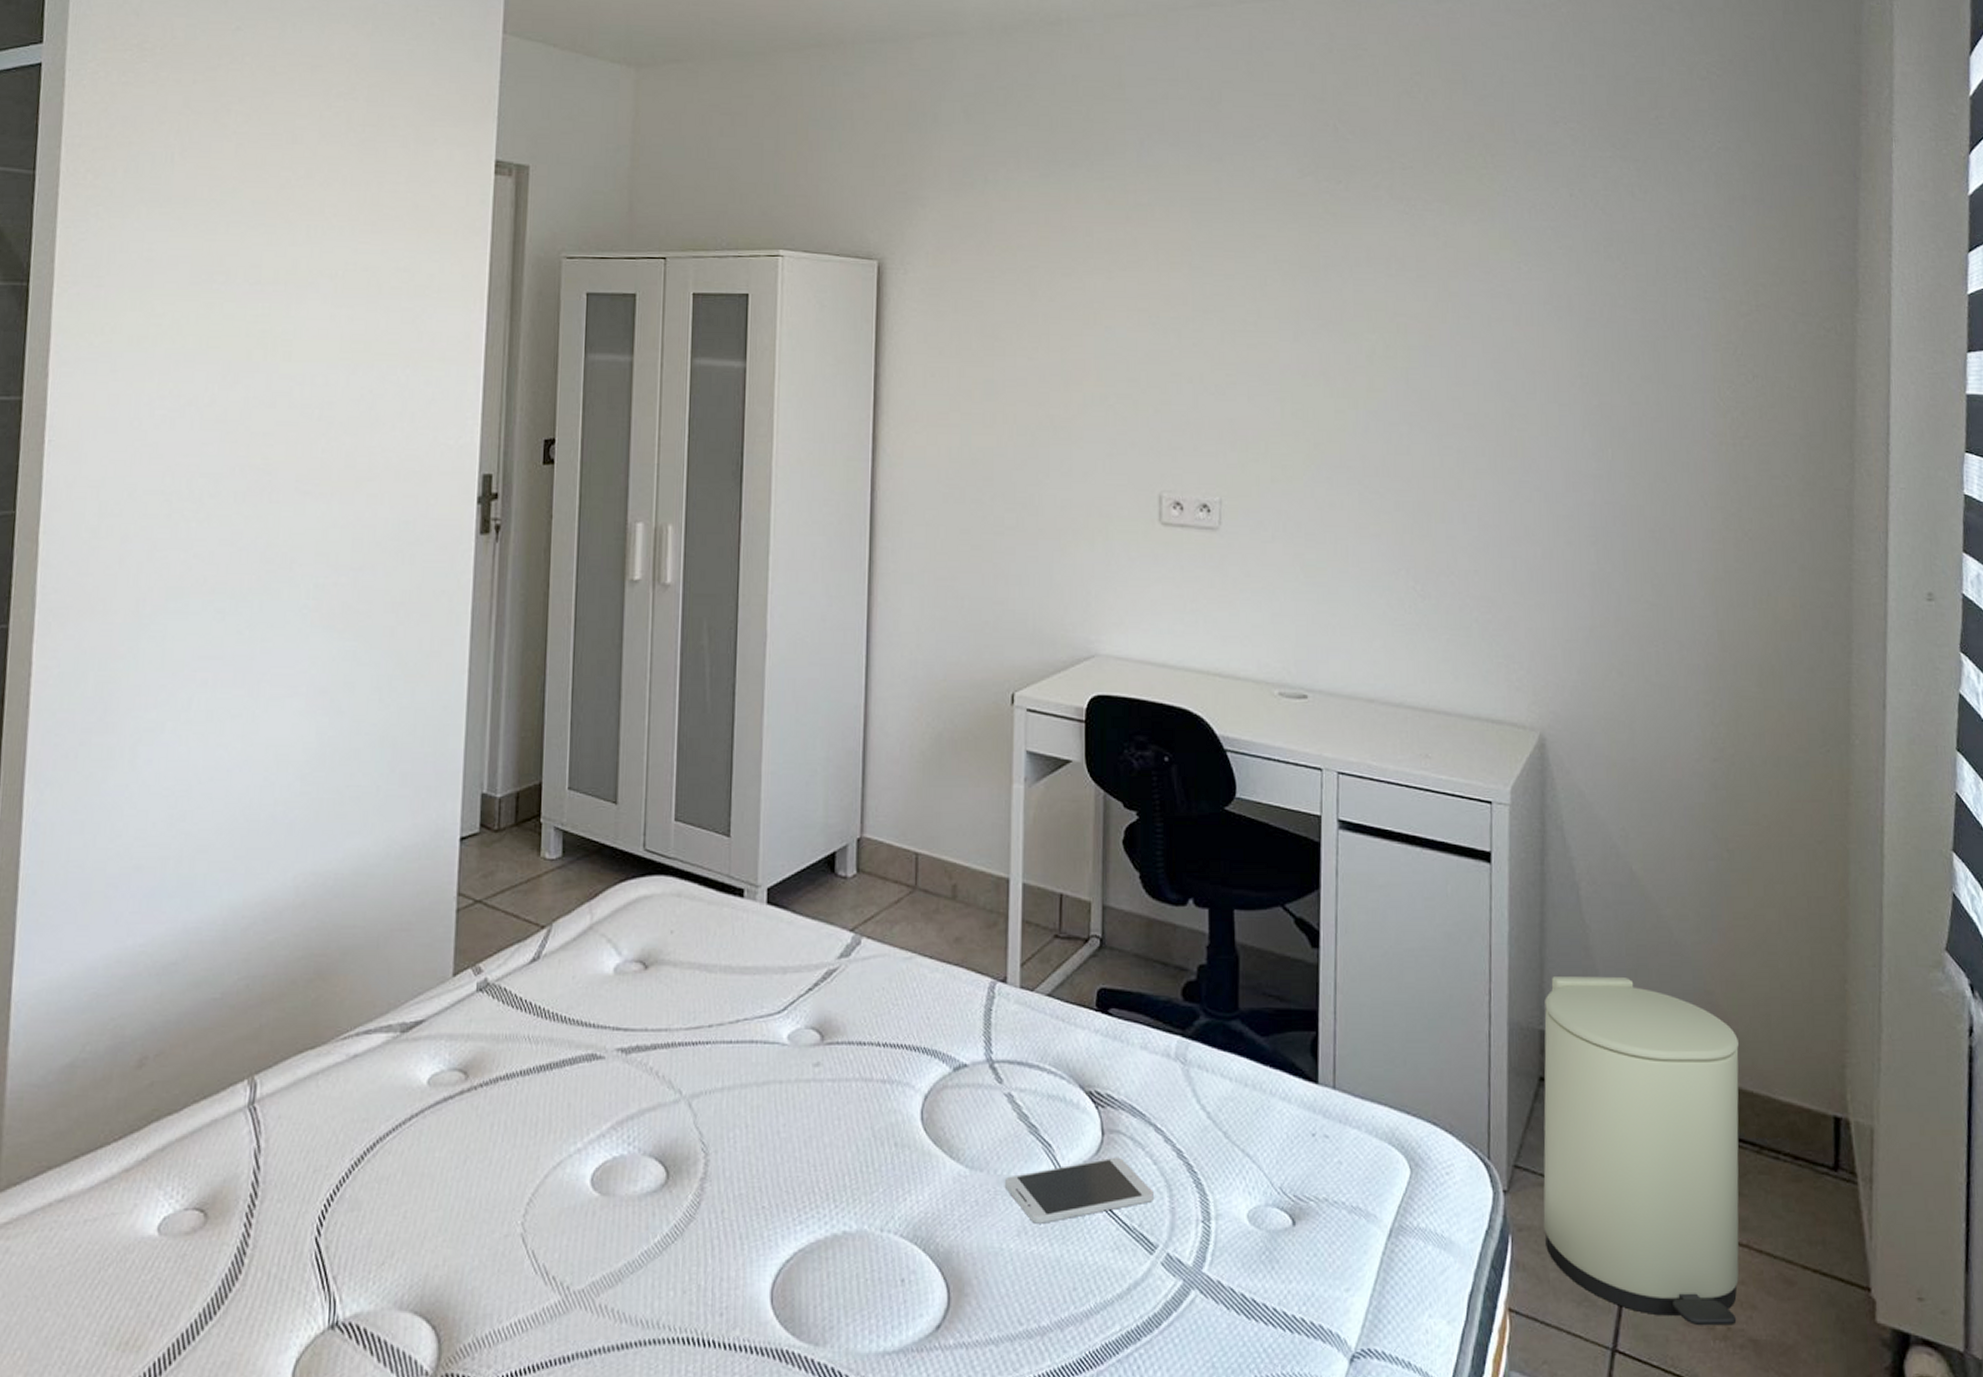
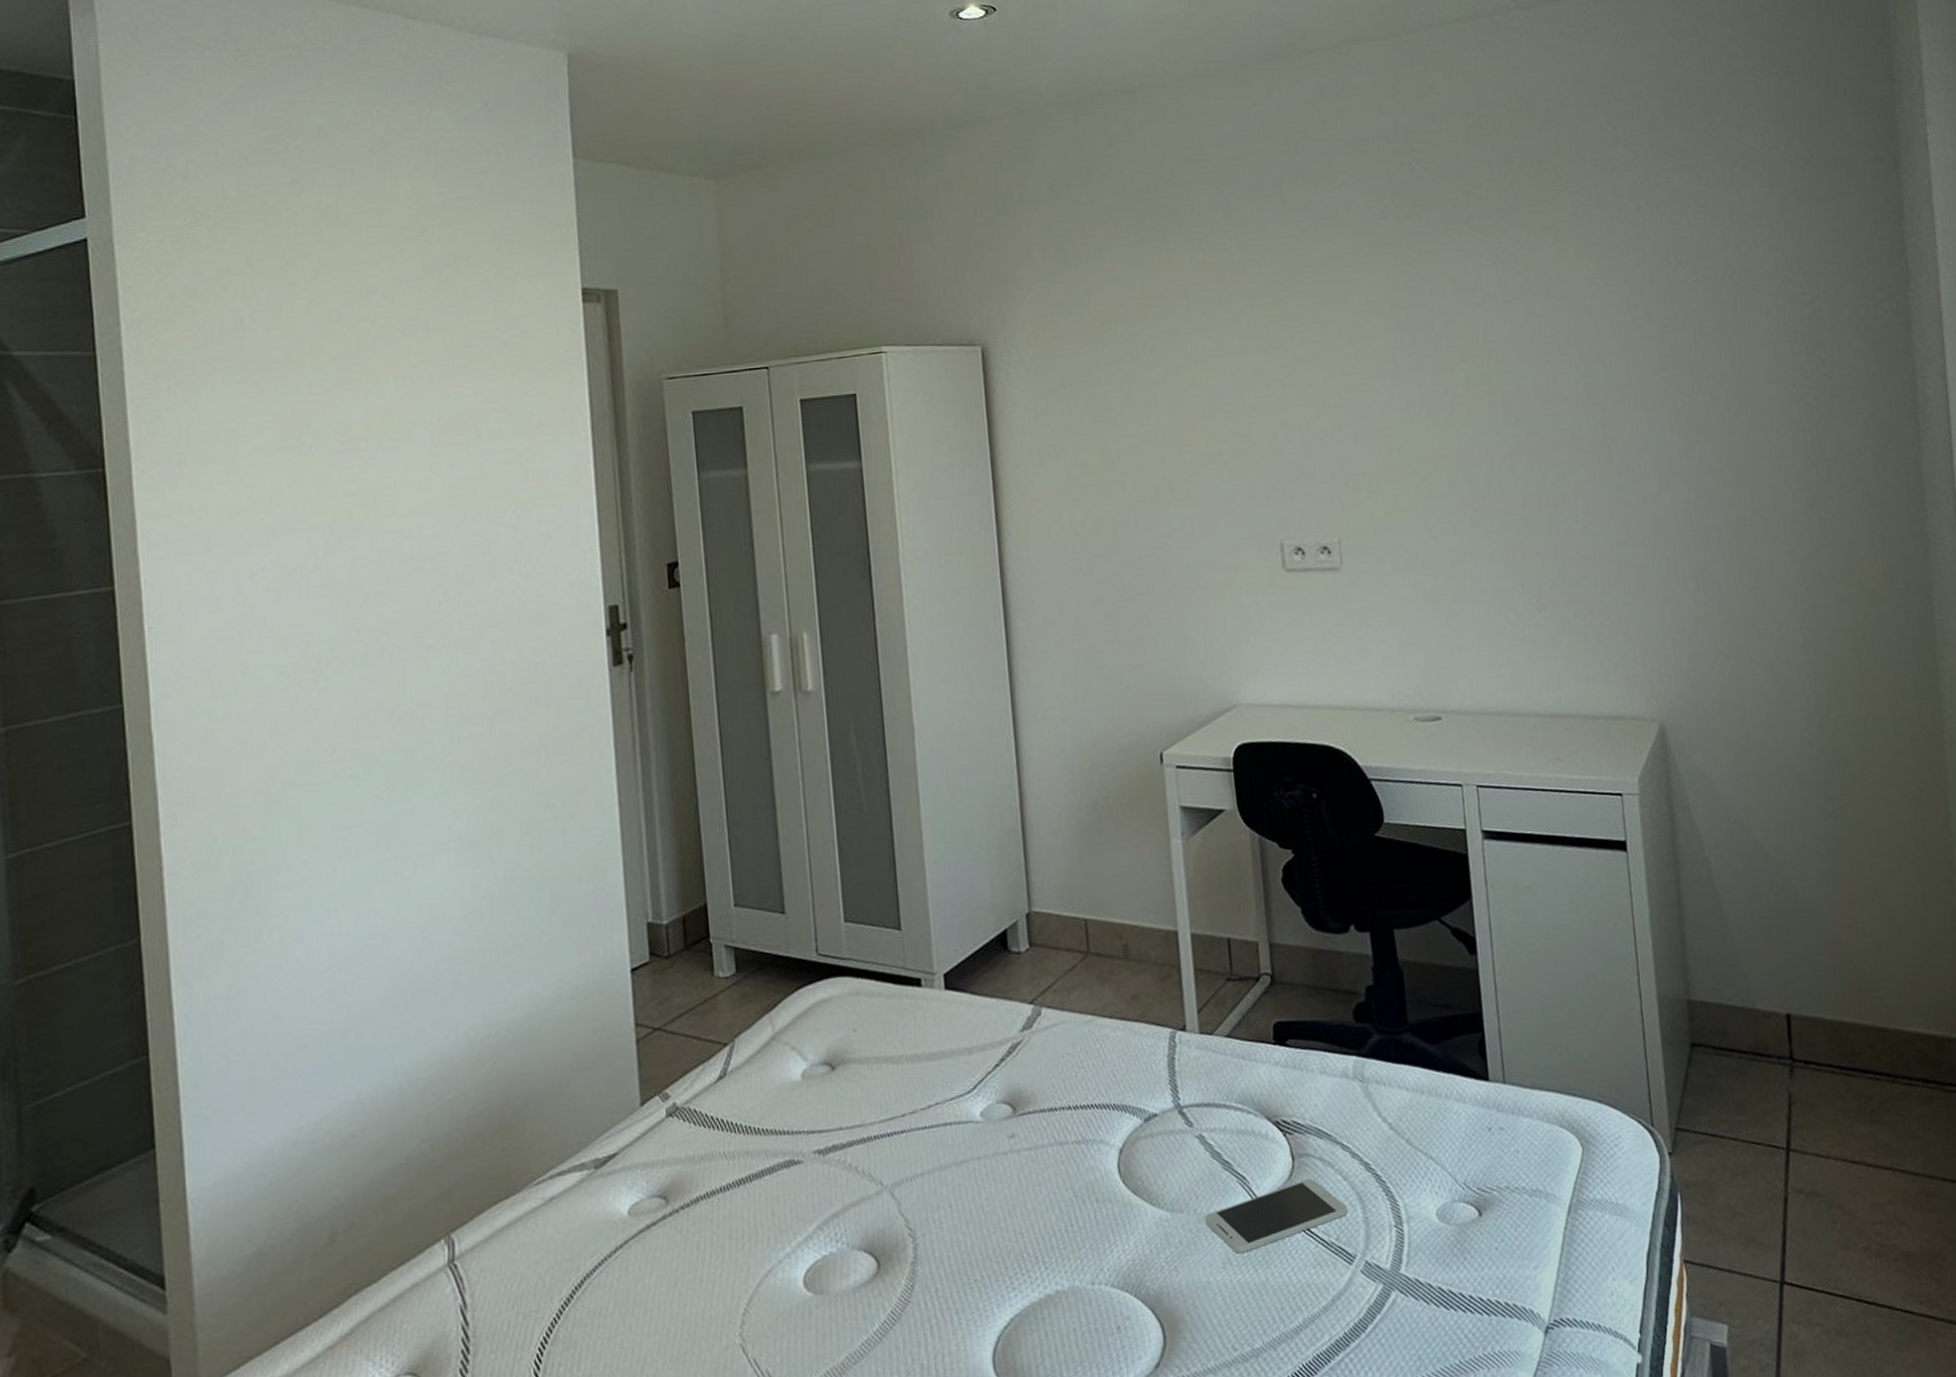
pedal bin: present [1543,976,1739,1326] -> none [1688,938,1889,1248]

